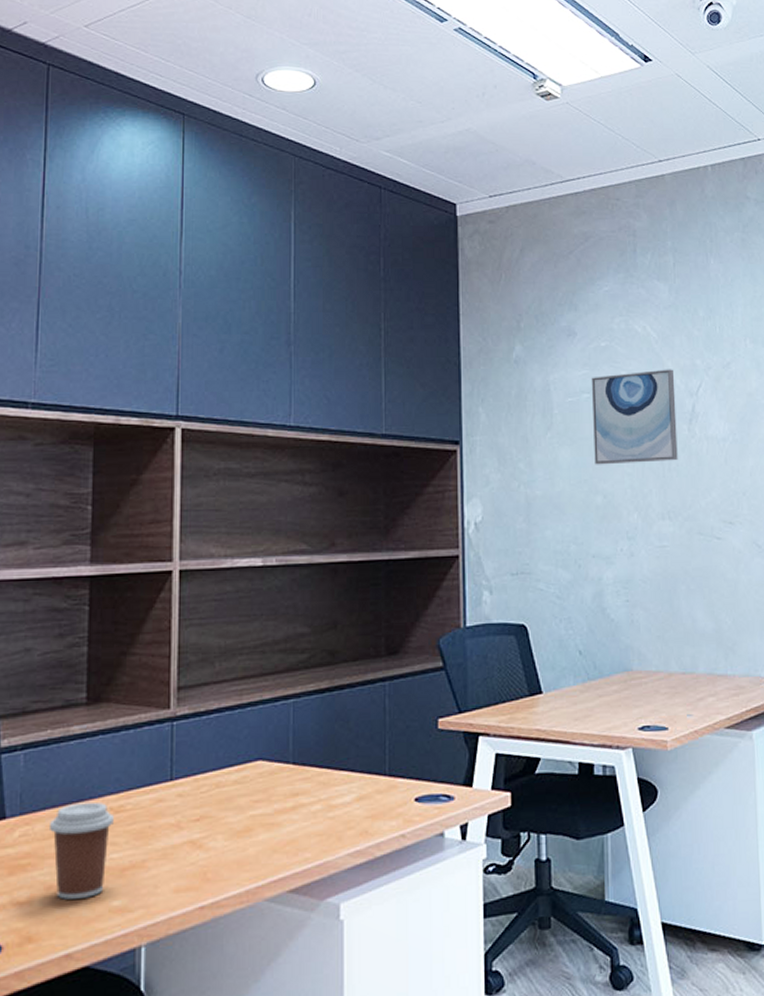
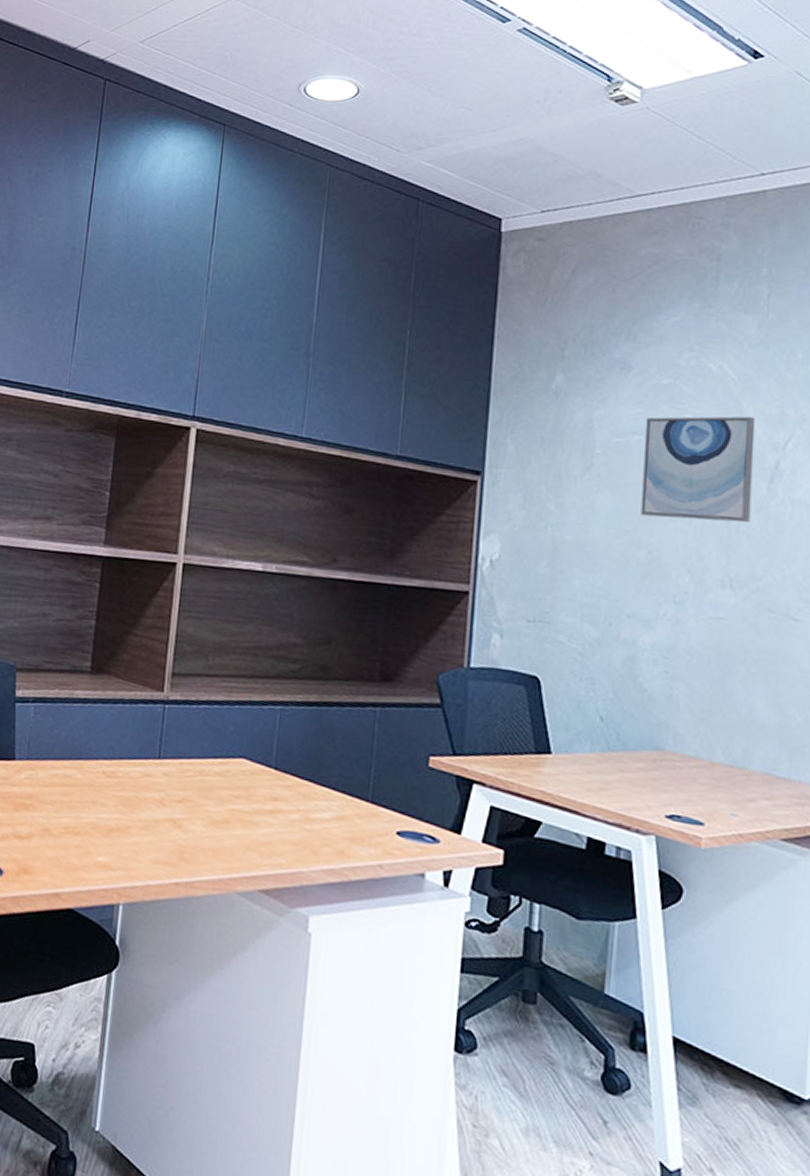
coffee cup: present [48,801,114,900] -> none [49,760,105,848]

